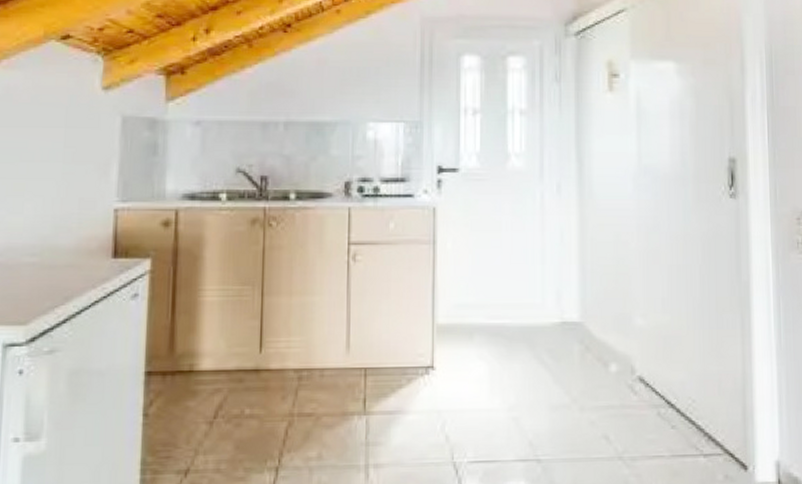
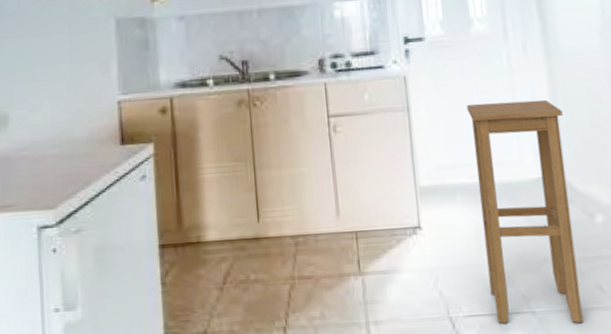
stool: none [494,241,589,472] -> present [466,99,584,323]

